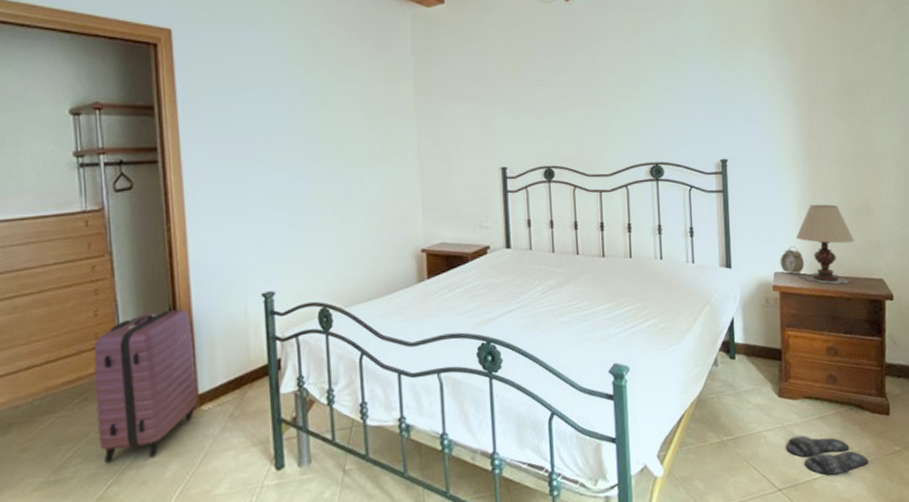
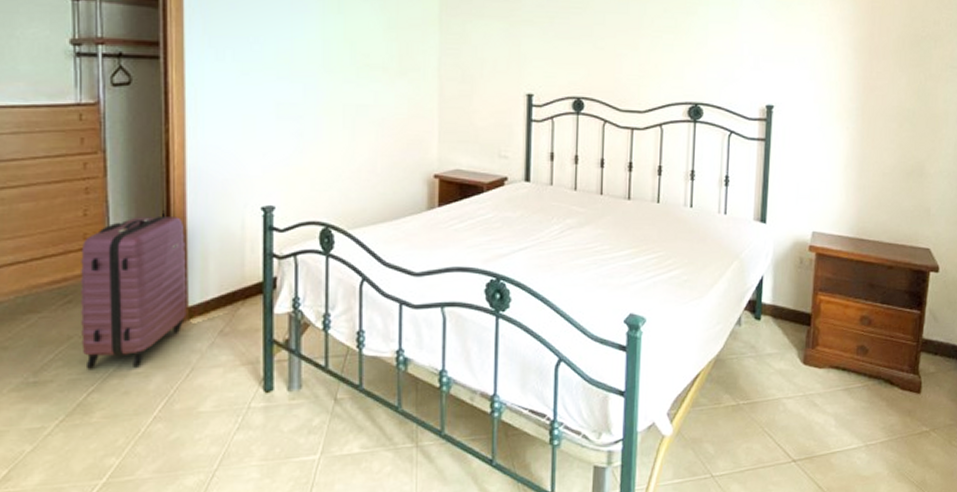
alarm clock: present [780,246,804,275] -> none [819,205,846,236]
slippers: present [786,435,869,476] -> none [806,406,893,451]
table lamp: present [795,204,855,285] -> none [839,162,904,250]

